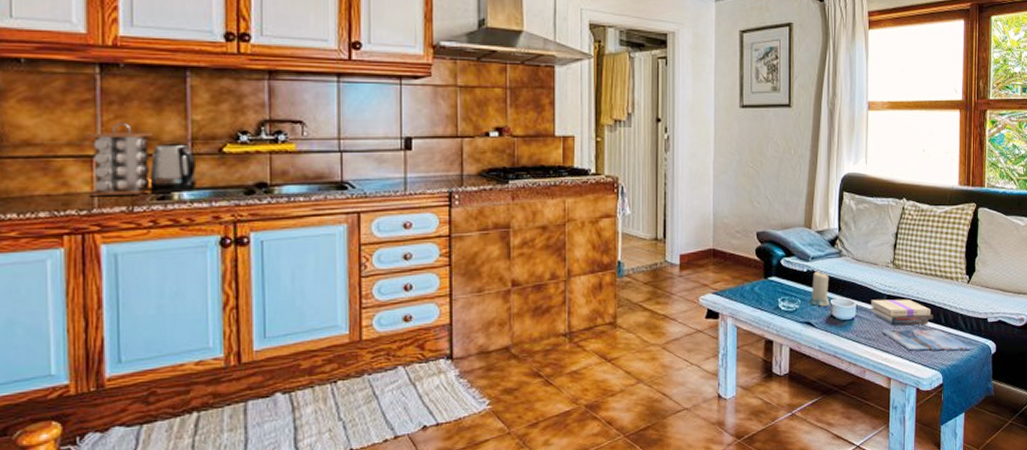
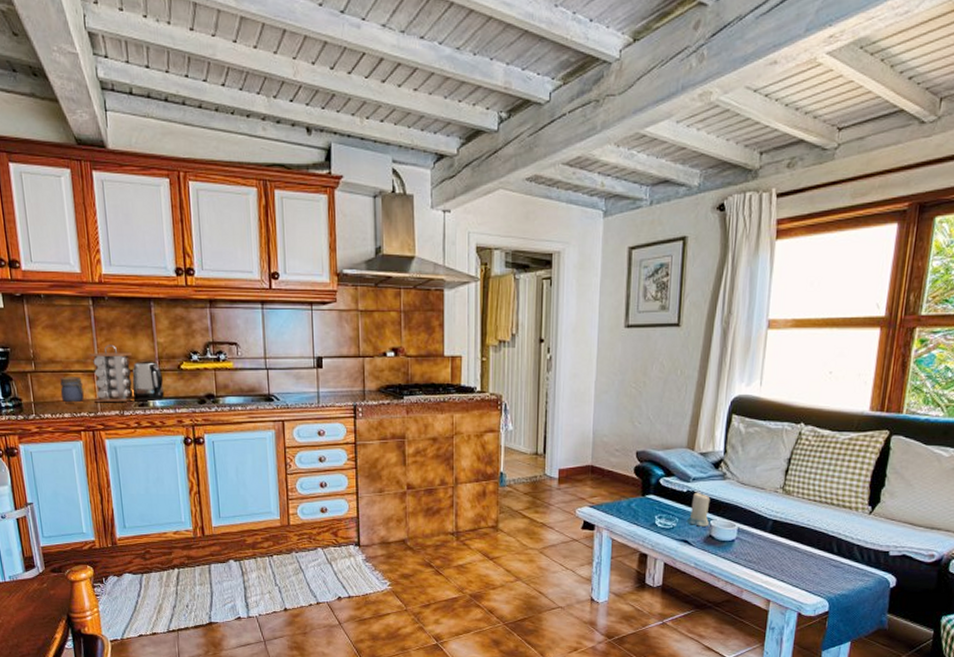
jar: none [36,163,75,198] -> present [60,377,85,403]
books: present [871,299,934,326] -> none [754,523,826,552]
magazine: present [882,329,973,351] -> none [764,554,868,582]

